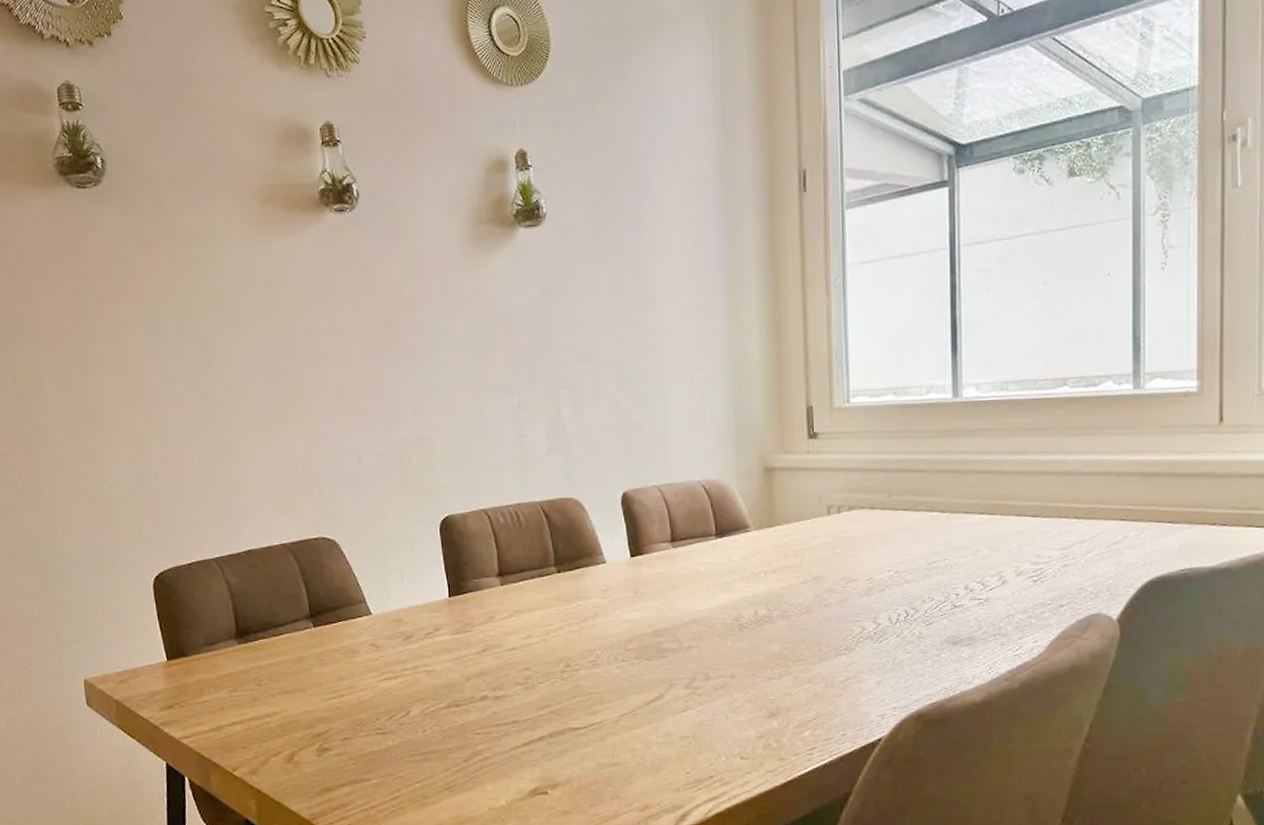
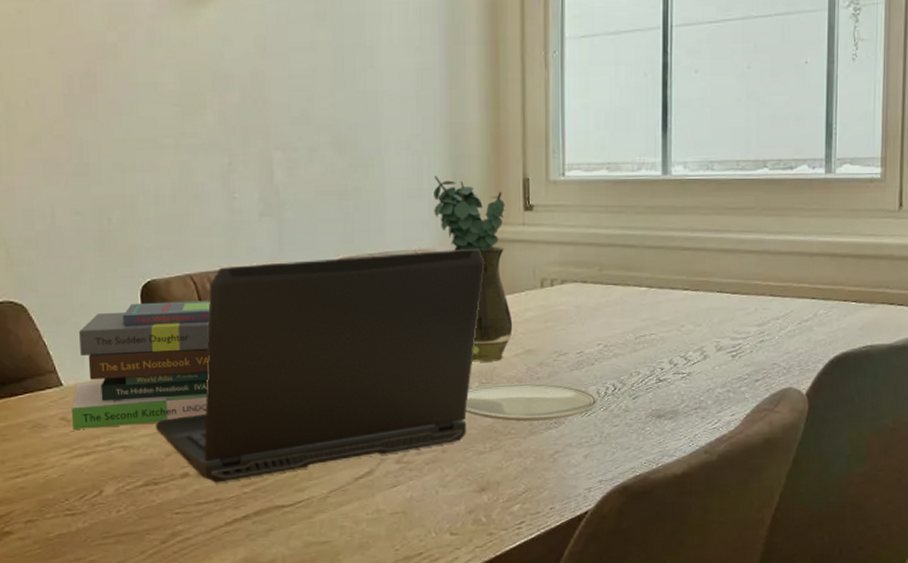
books: none [380,533,505,655] -> present [72,300,211,430]
laptop computer: none [456,477,770,706] -> present [156,248,485,483]
vase: none [716,407,800,590] -> present [434,175,513,362]
plate: none [753,609,889,648] -> present [465,383,597,422]

